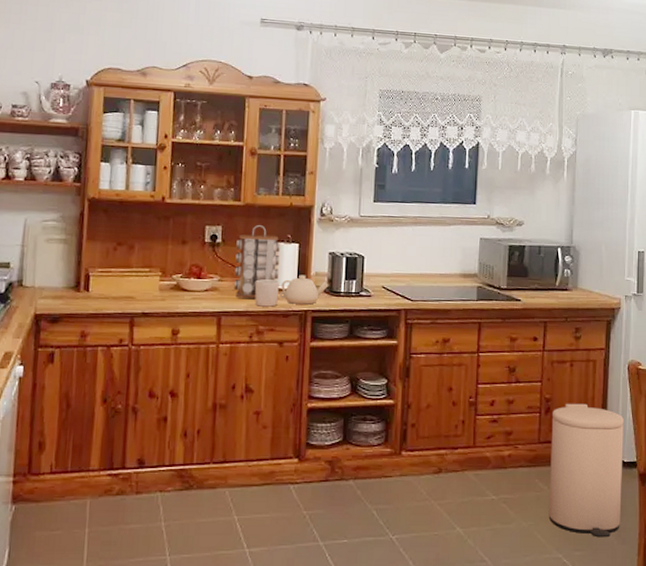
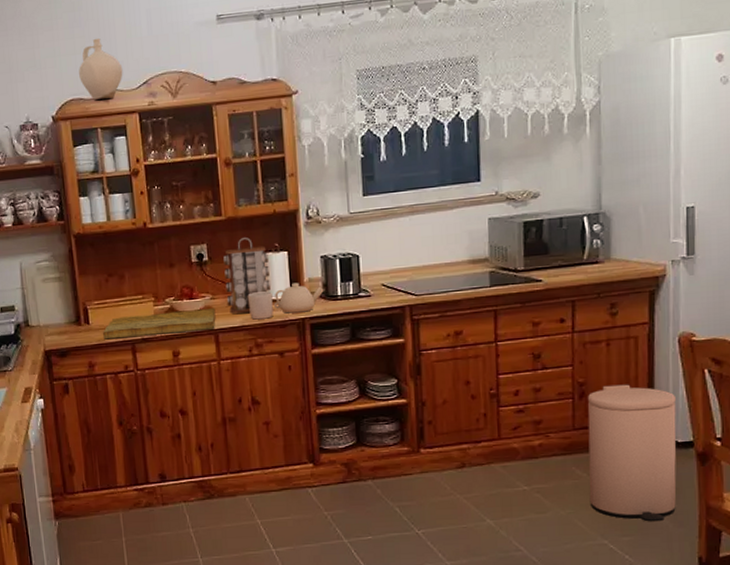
cutting board: none [101,288,222,312] -> present [102,308,216,340]
ceramic jug: none [121,16,165,76] -> present [79,37,123,102]

